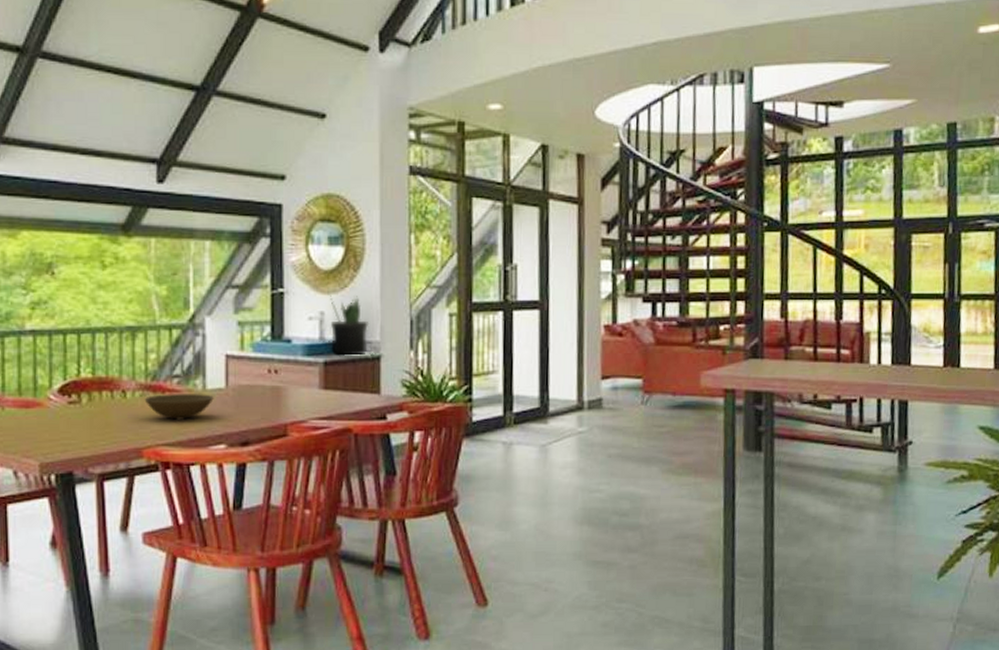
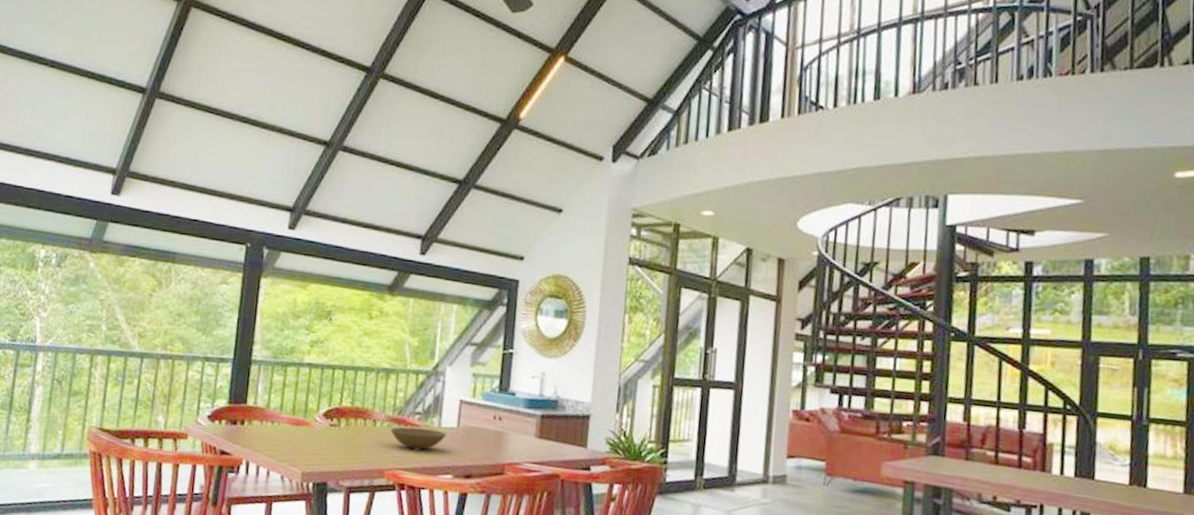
planter: present [330,296,370,356] -> none [549,359,583,412]

